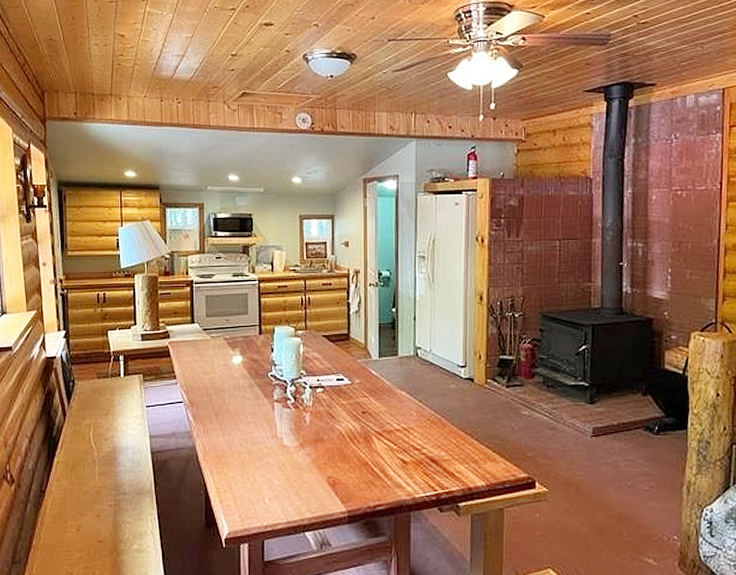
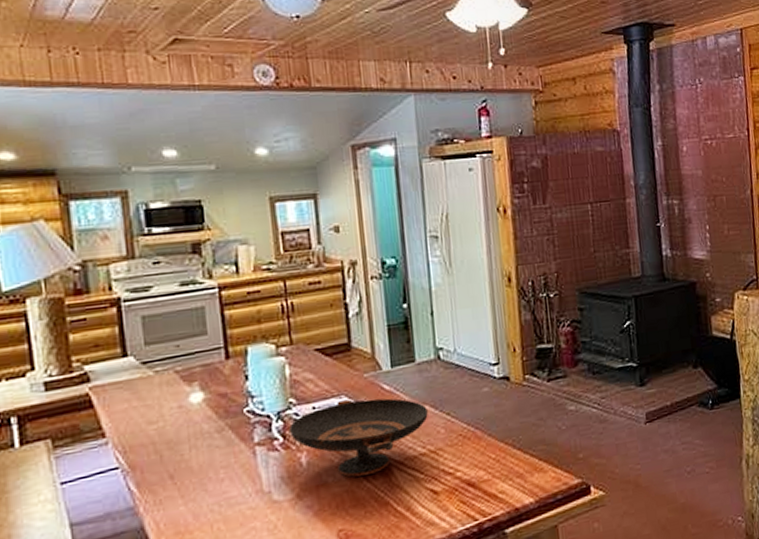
decorative bowl: none [299,378,404,439] -> present [289,398,428,477]

